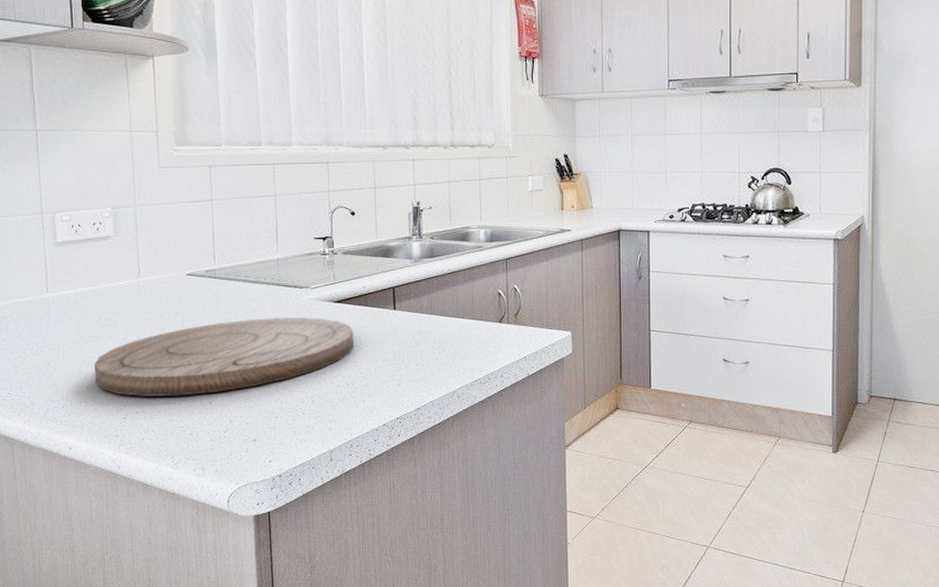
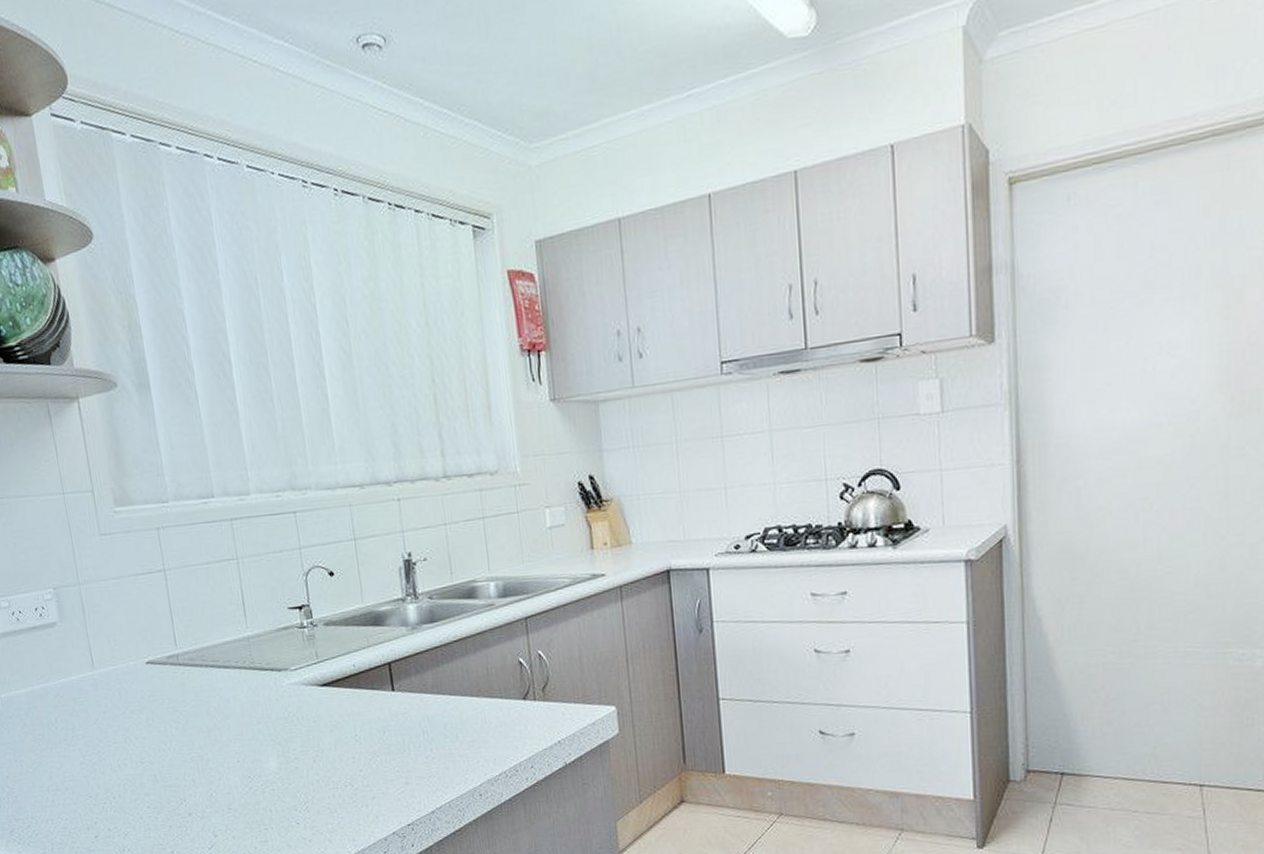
cutting board: present [94,318,355,397] -> none [56,706,349,811]

